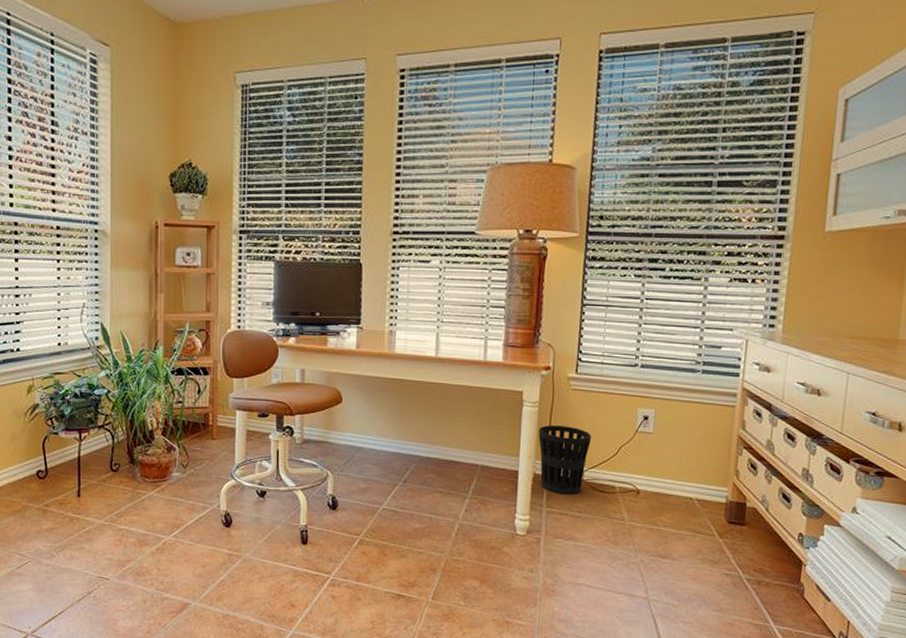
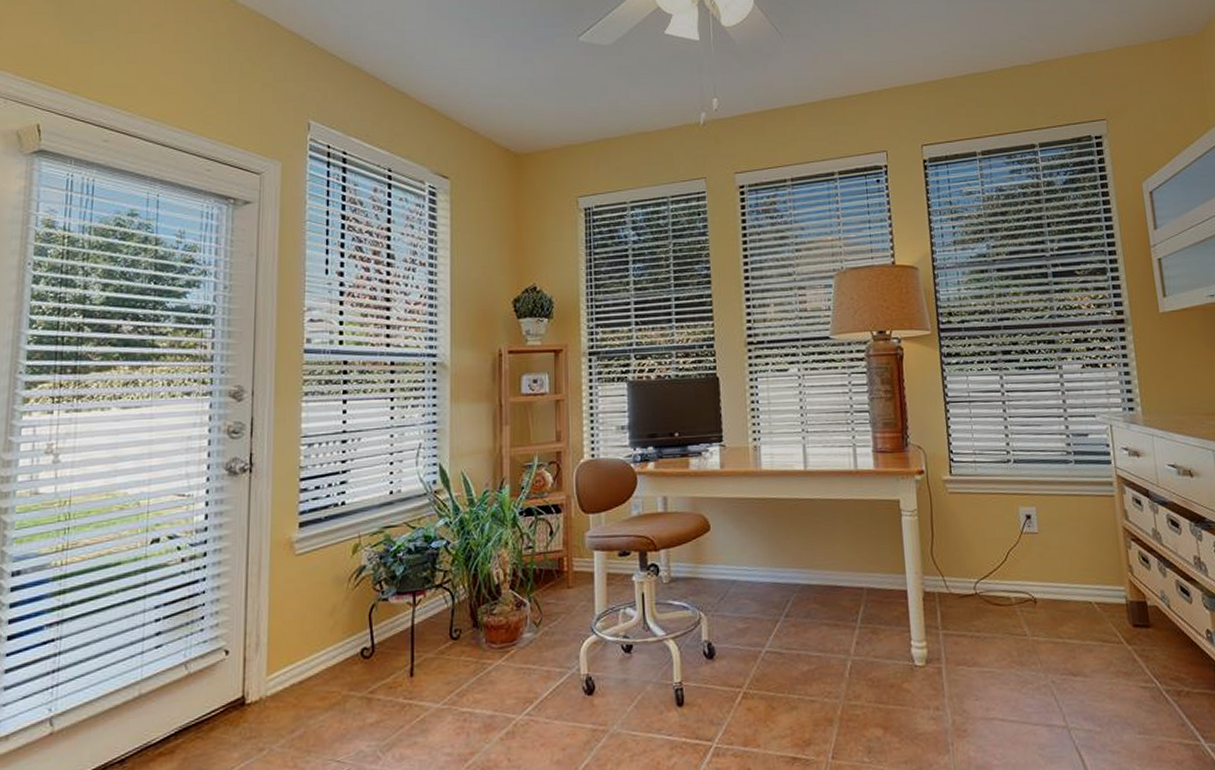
wastebasket: present [538,425,591,495] -> none [921,533,977,613]

